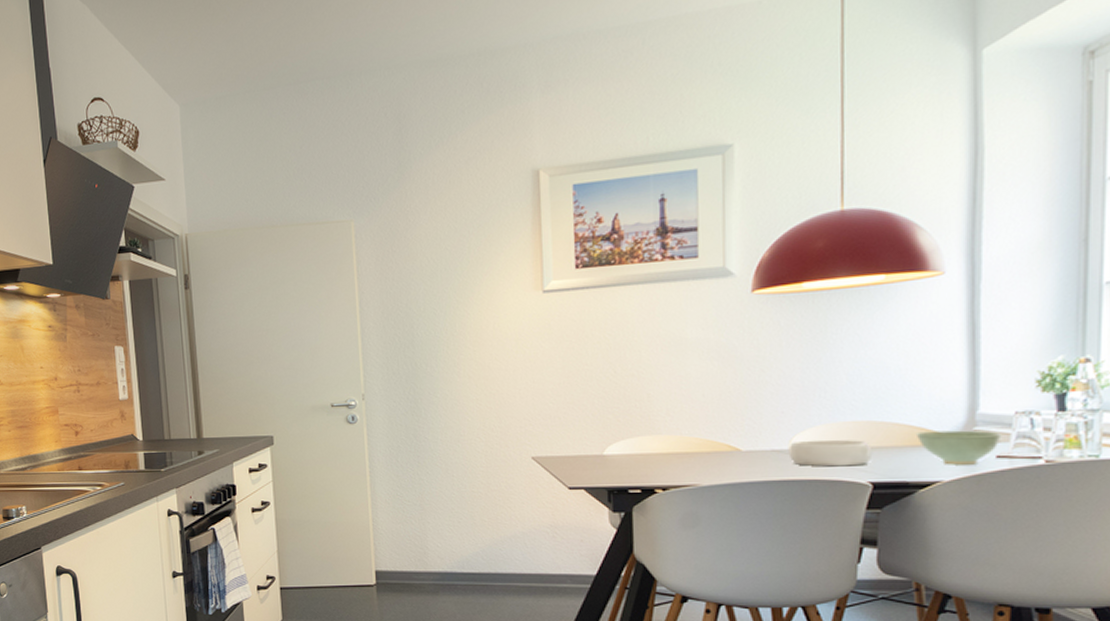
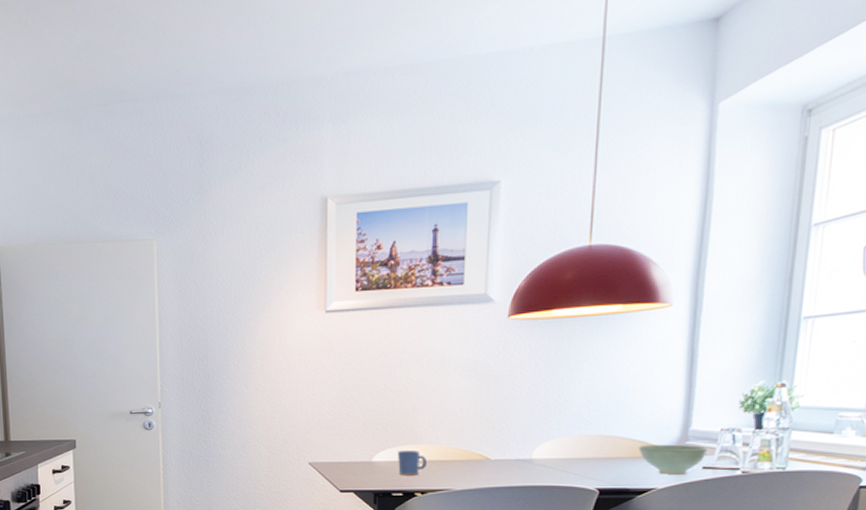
mug: none [633,442,667,470] -> present [398,451,427,476]
bowl: present [788,439,873,467] -> none [530,450,601,475]

